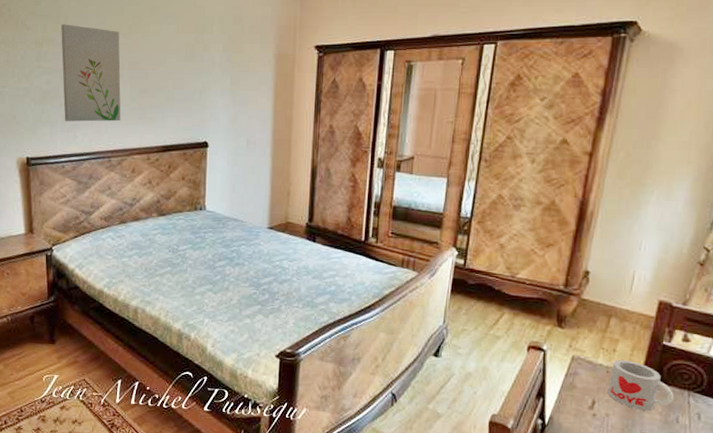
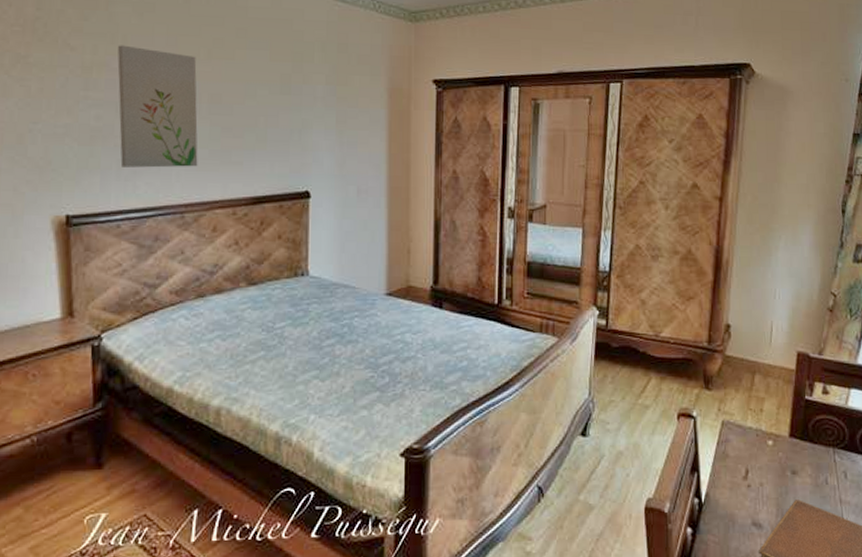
mug: present [606,359,674,411] -> none [758,419,821,475]

